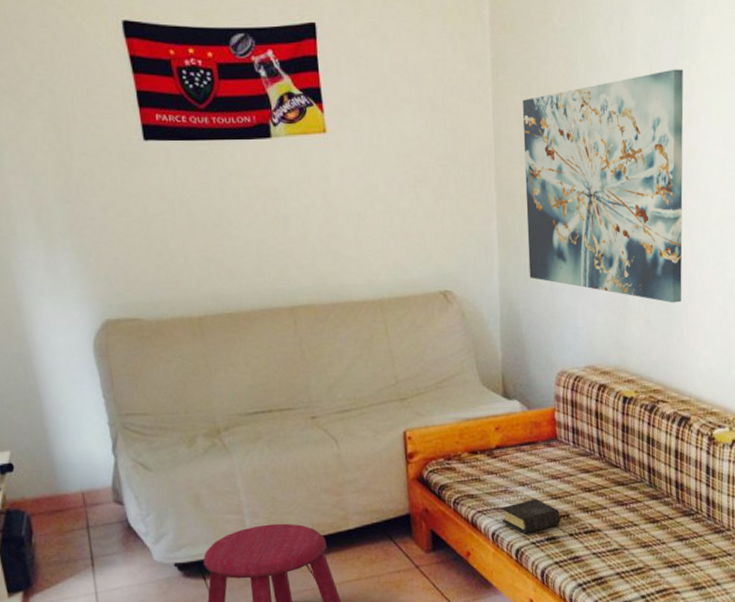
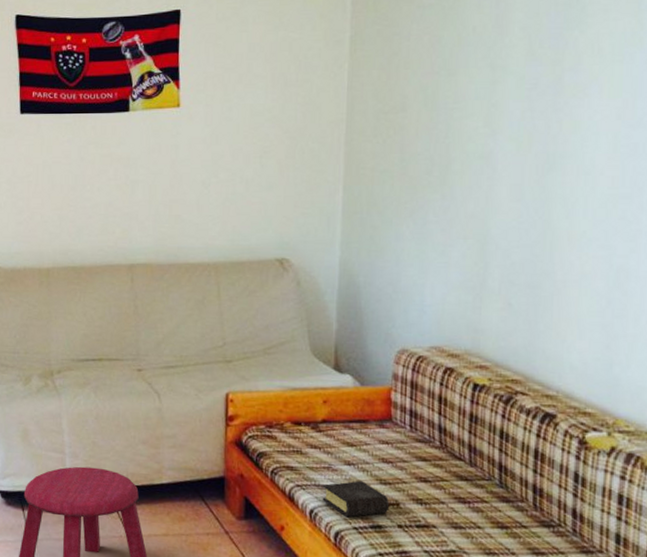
wall art: present [522,69,684,303] -> none [373,40,569,287]

